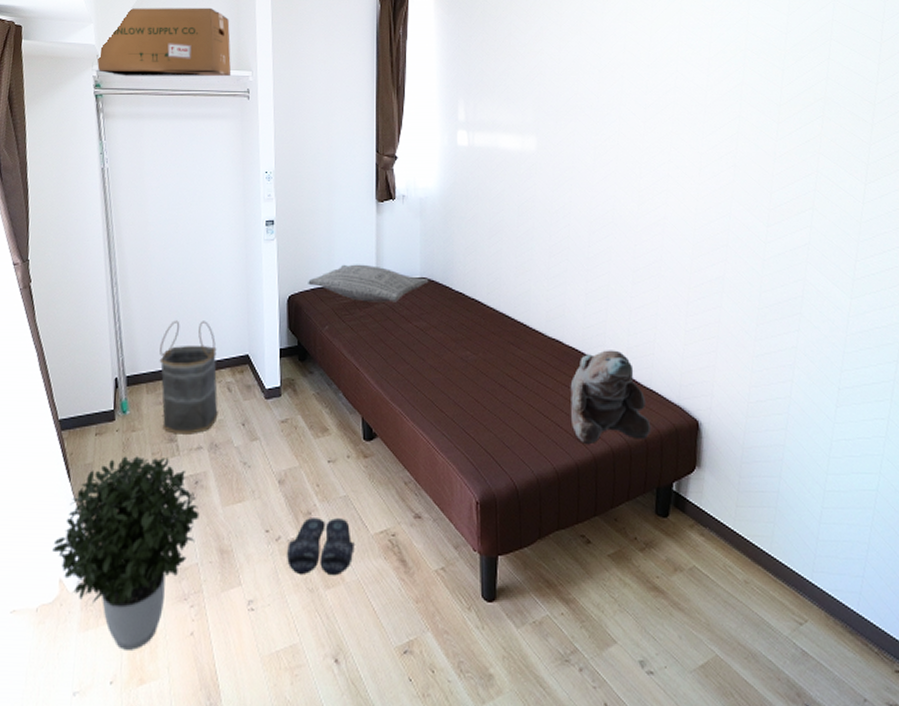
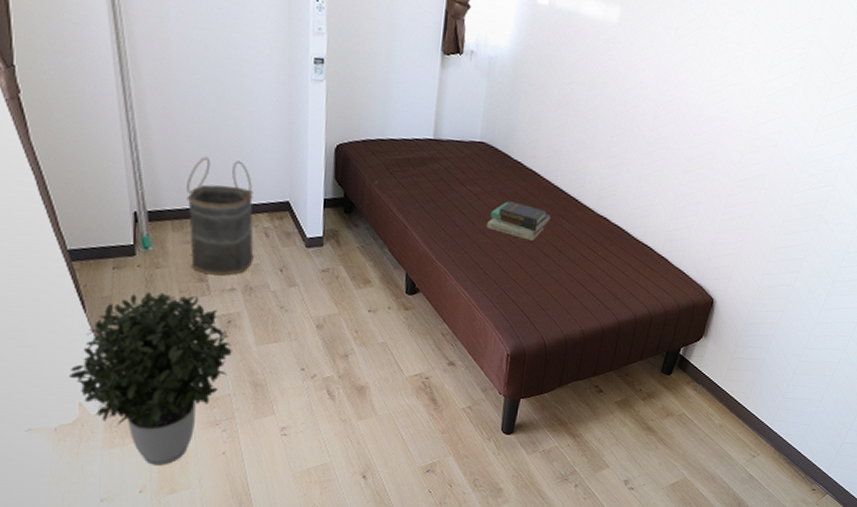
slippers: present [287,518,355,575] -> none [322,360,389,409]
pillow: present [308,264,429,303] -> none [359,117,489,165]
books: none [437,333,500,372] -> present [487,201,551,241]
stuffed animal: present [570,350,652,443] -> none [604,230,674,312]

